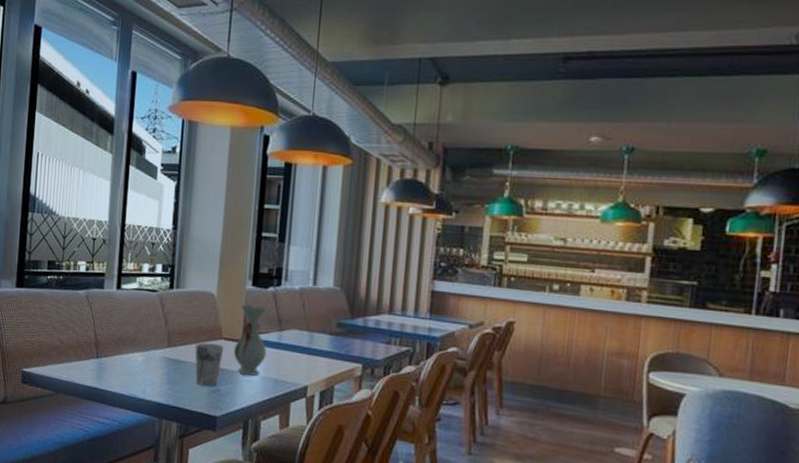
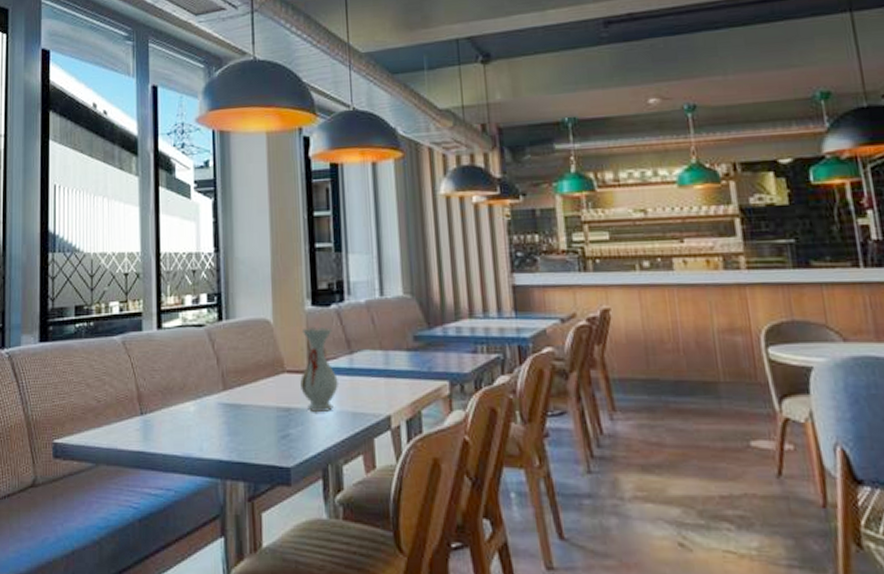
cup: present [195,342,224,386] -> none [255,379,289,431]

